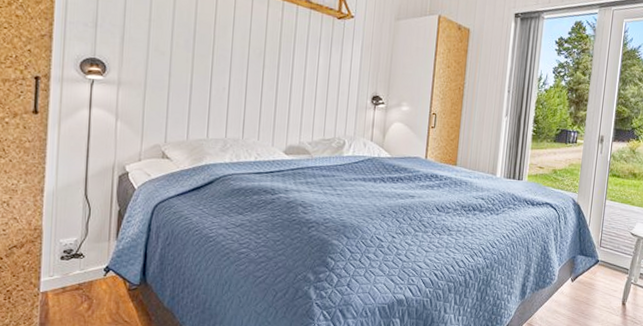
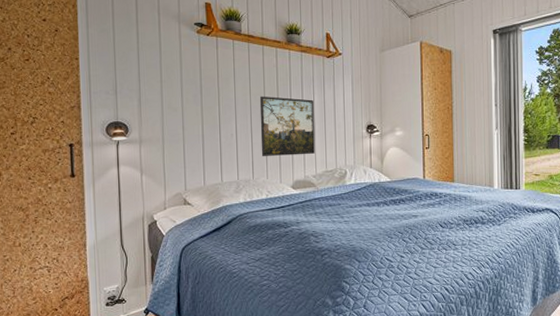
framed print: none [254,50,318,120] -> present [259,96,315,156]

